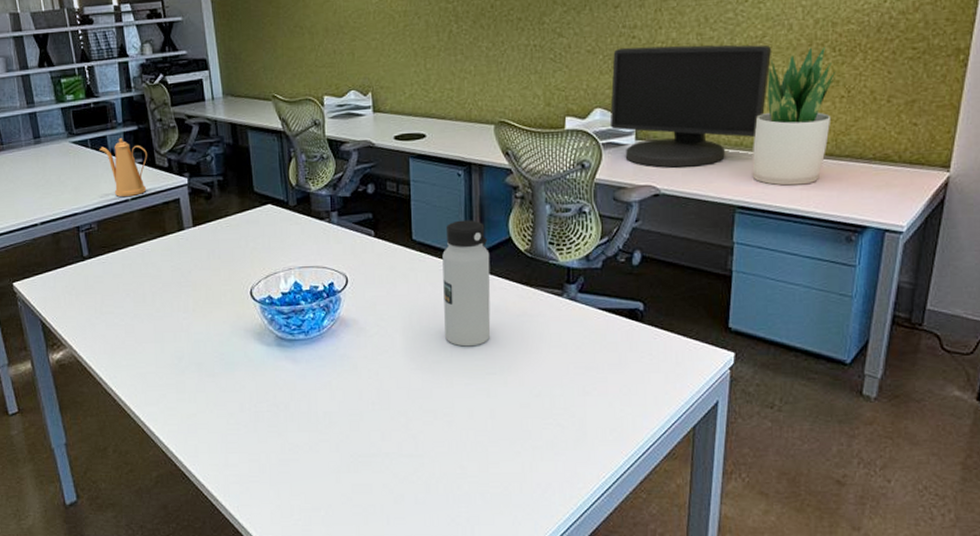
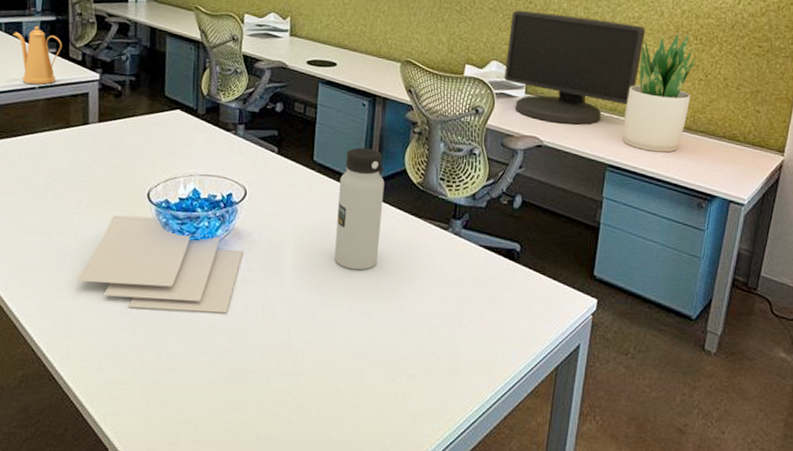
papers: none [194,315,351,405] -> present [76,215,243,314]

